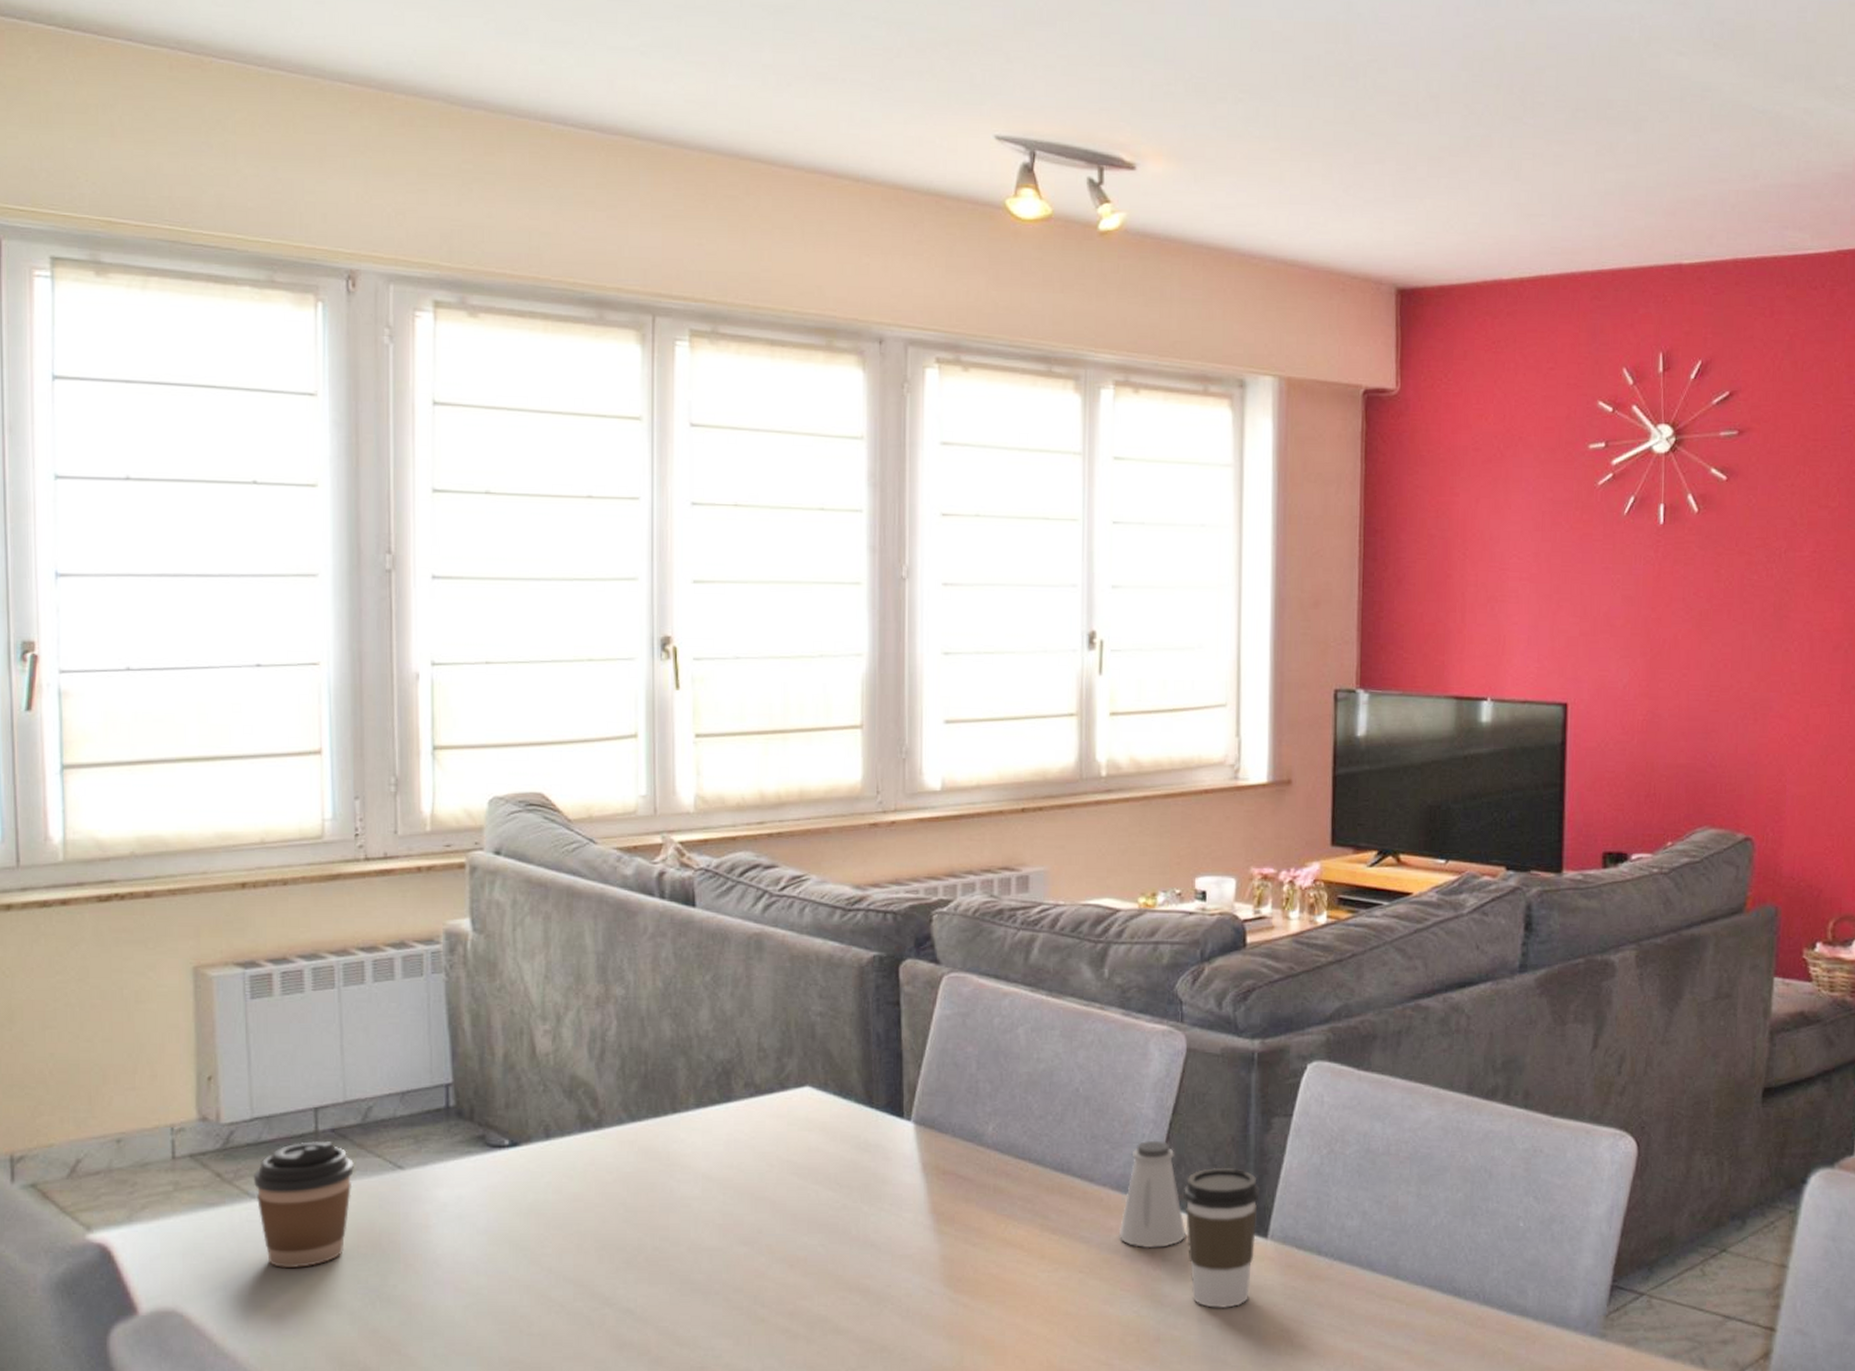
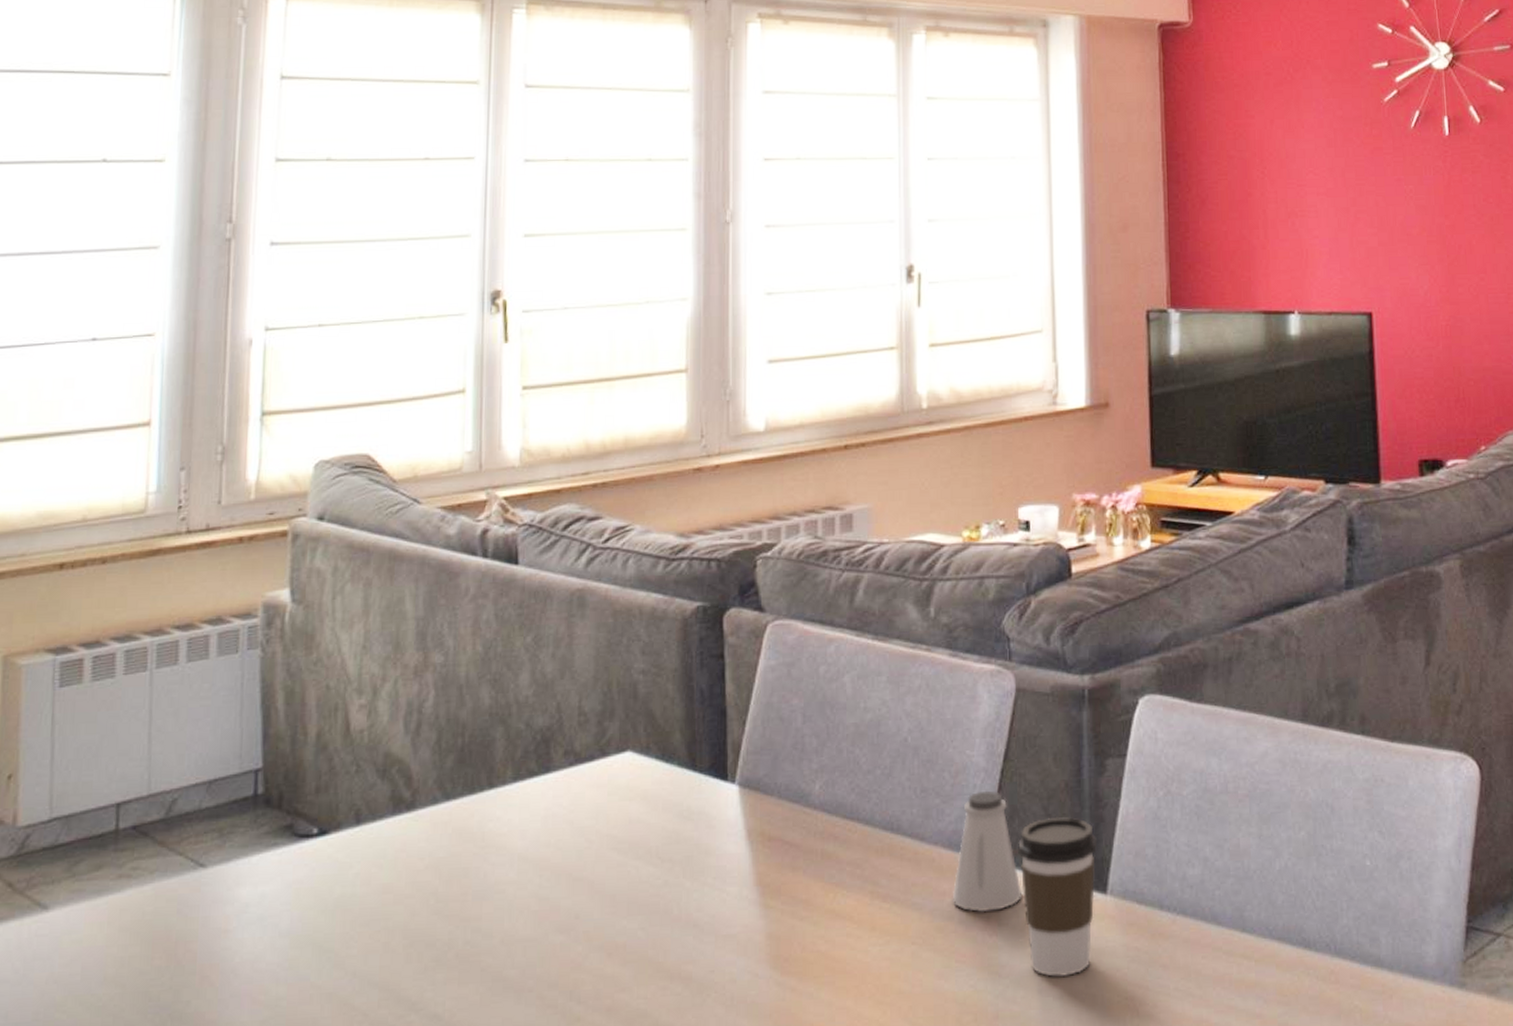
coffee cup: present [253,1141,354,1269] -> none [46,840,154,989]

